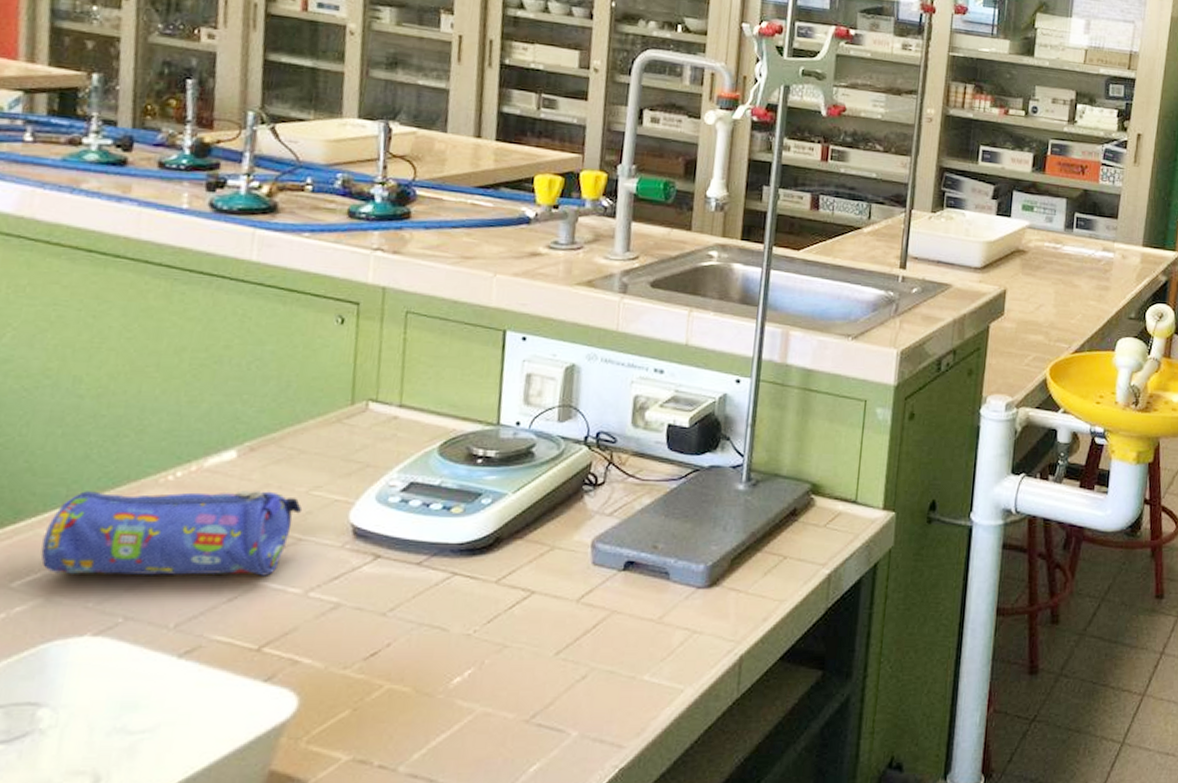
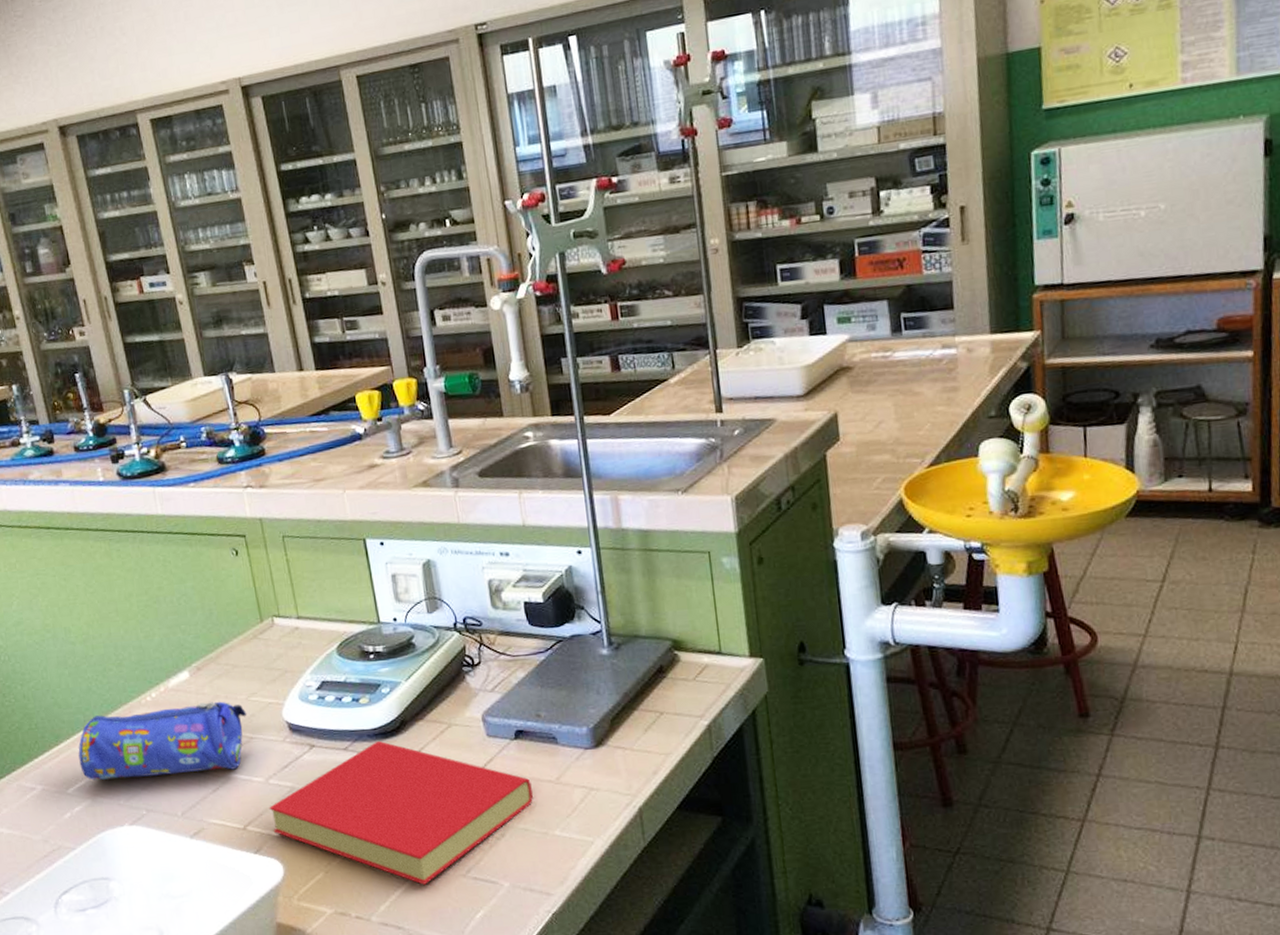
book: none [297,557,630,730] -> present [269,740,533,885]

